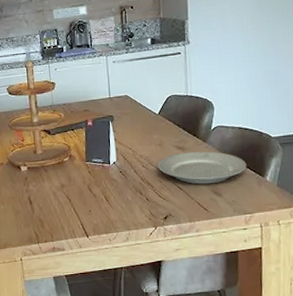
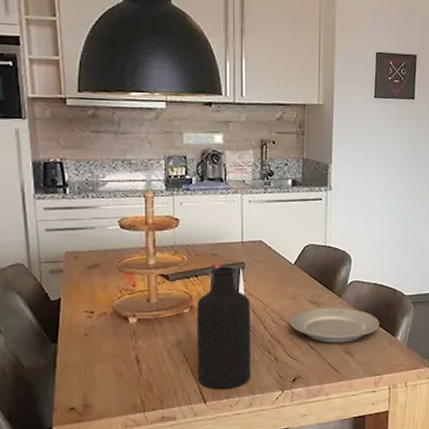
bottle: none [74,120,126,226] -> present [196,266,252,390]

